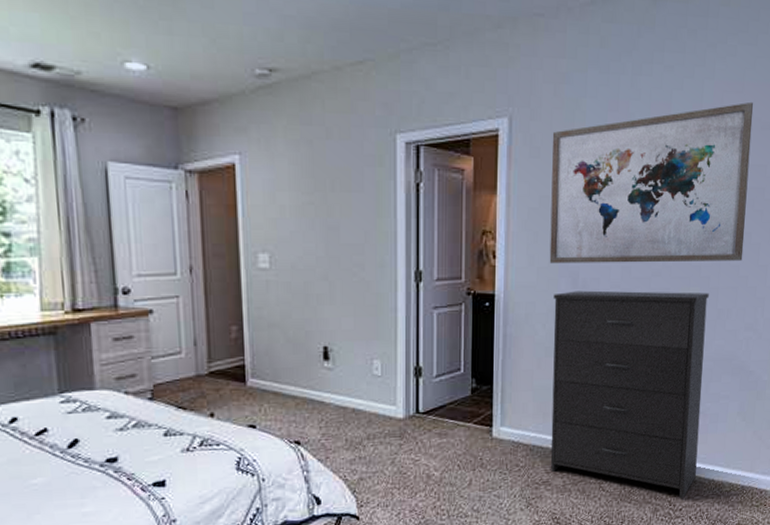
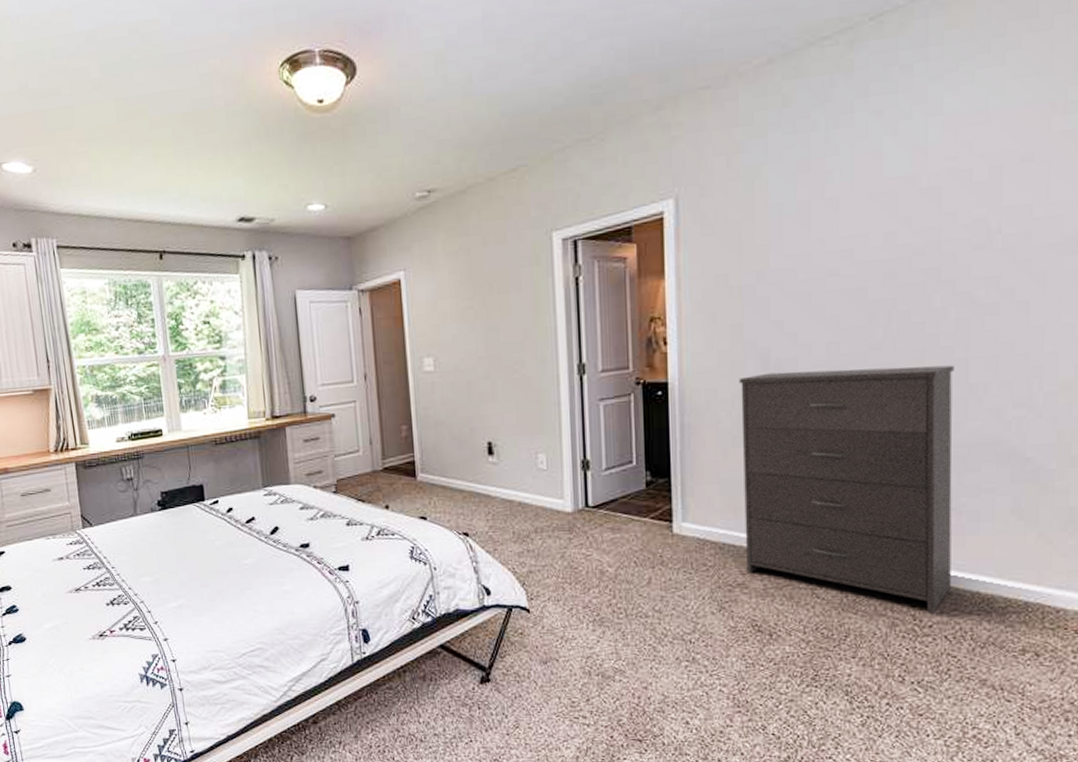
wall art: present [549,101,753,264] -> none [727,131,1006,346]

